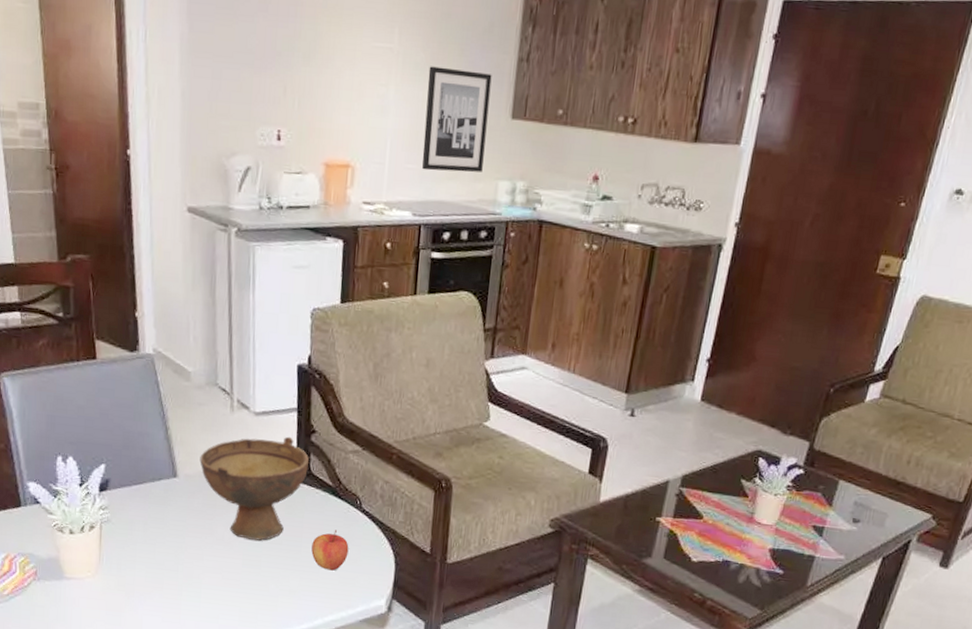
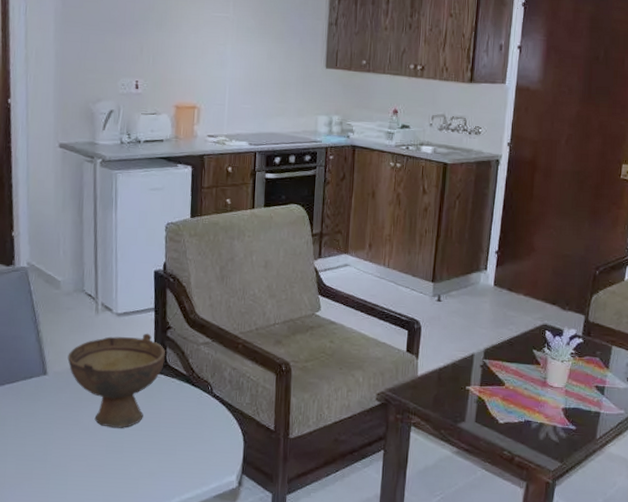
apple: present [311,529,349,571] -> none [168,414,202,452]
wall art: present [422,66,492,172] -> none [255,30,309,110]

